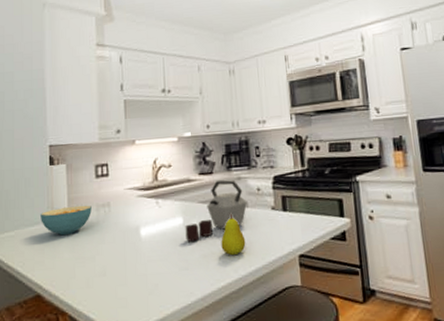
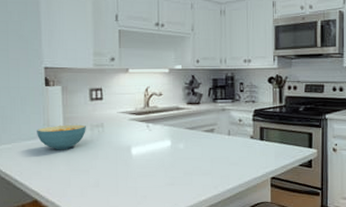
kettle: present [185,180,248,242] -> none [172,110,230,162]
fruit: present [221,213,246,256] -> none [204,139,226,175]

